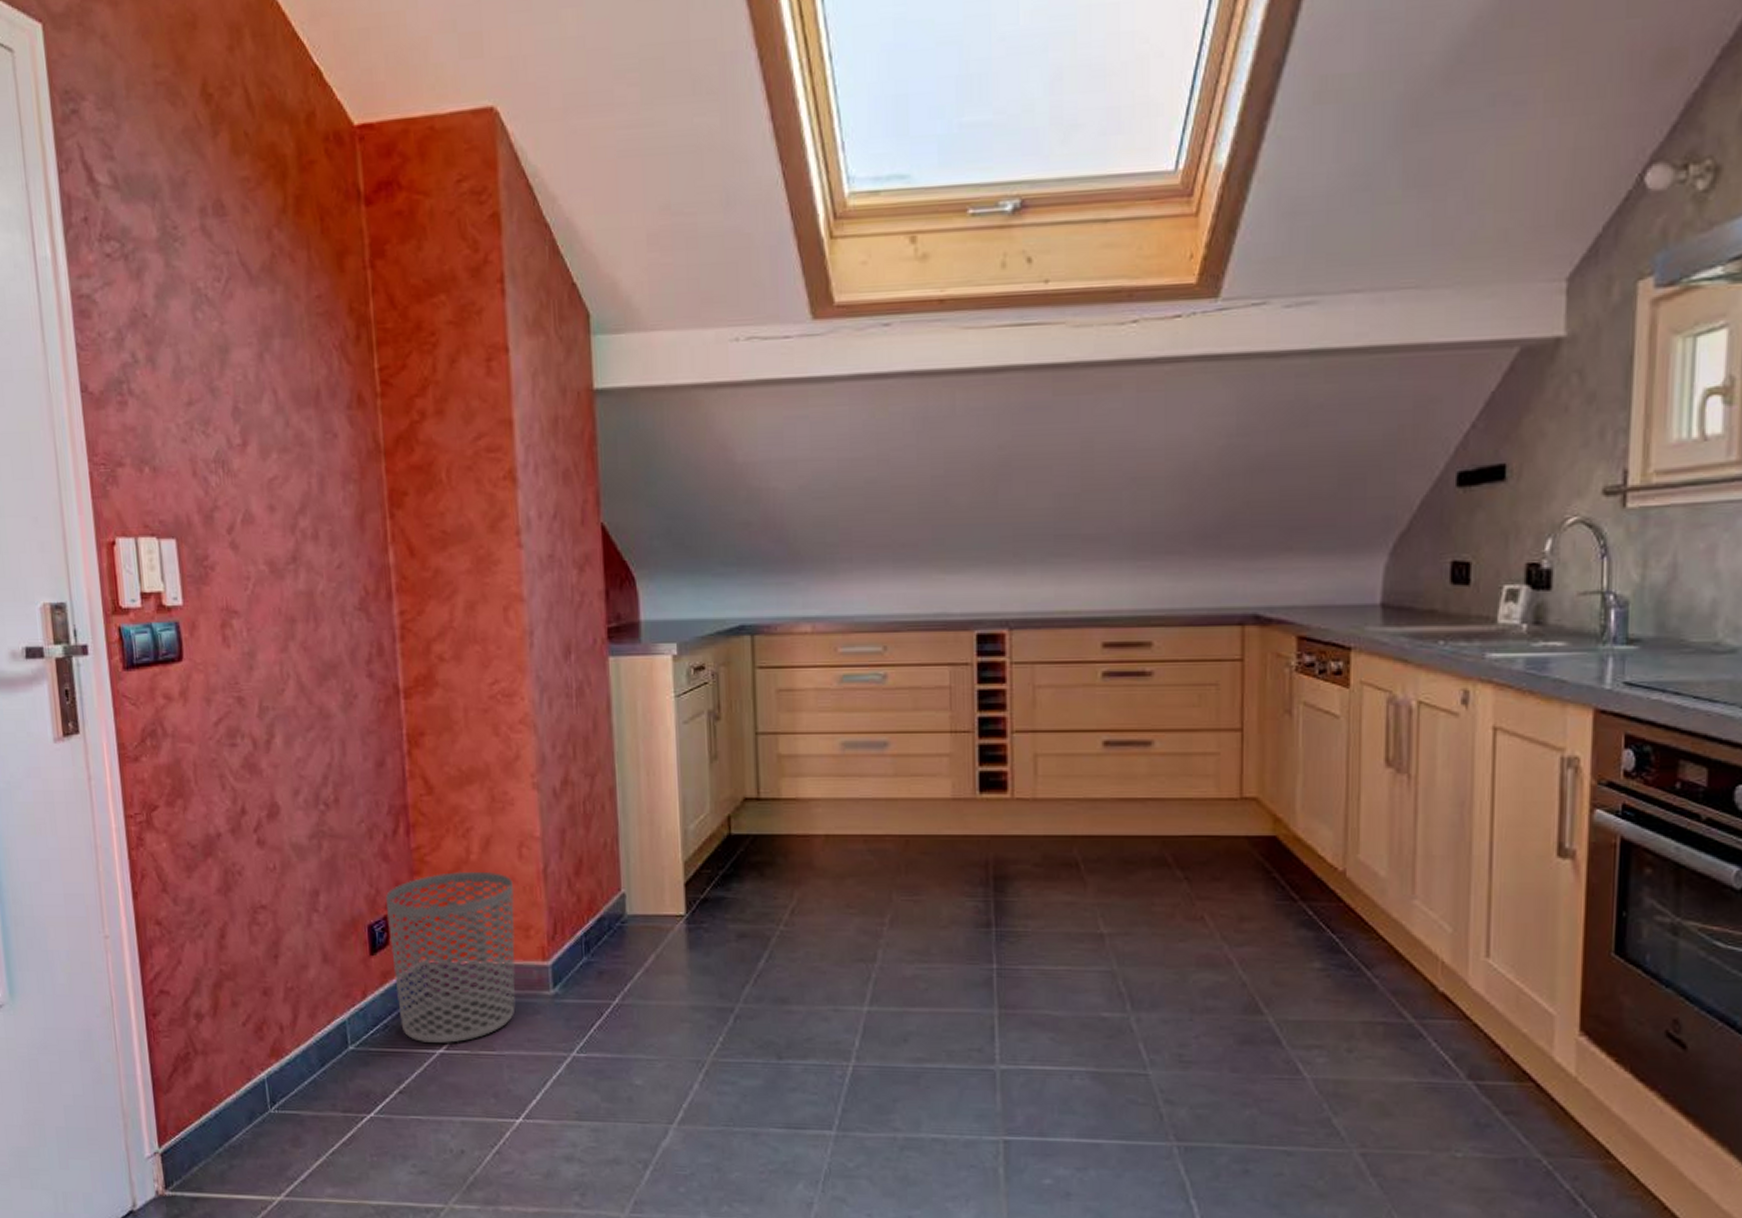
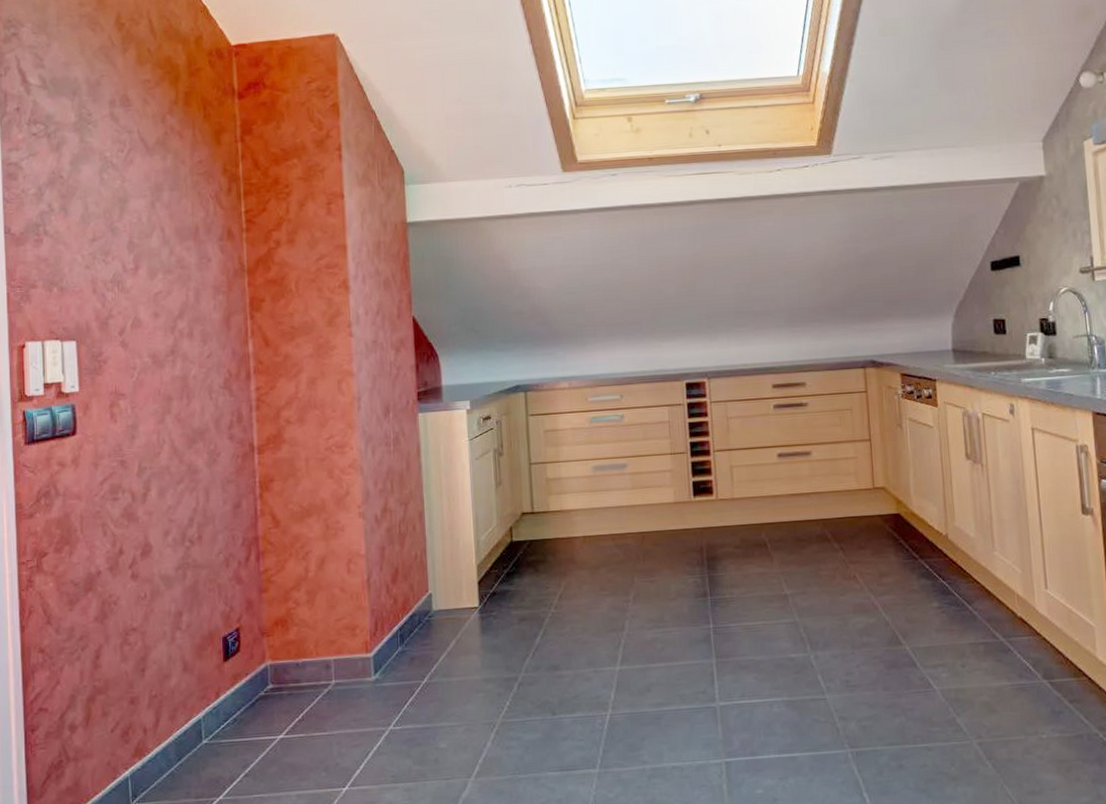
waste bin: present [386,871,516,1044] -> none [238,584,344,731]

